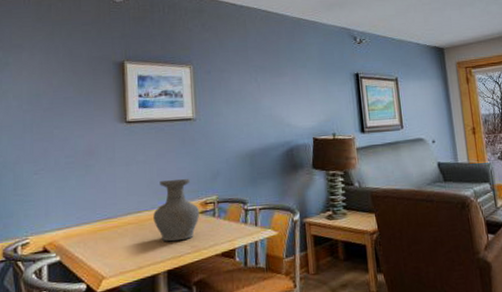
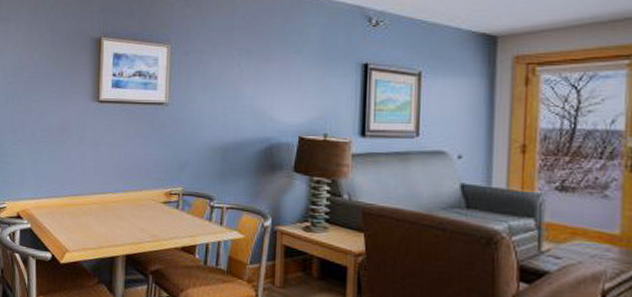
vase: present [153,178,200,242] -> none [117,164,164,228]

